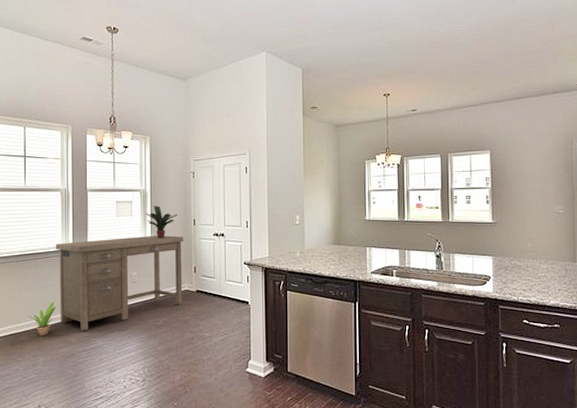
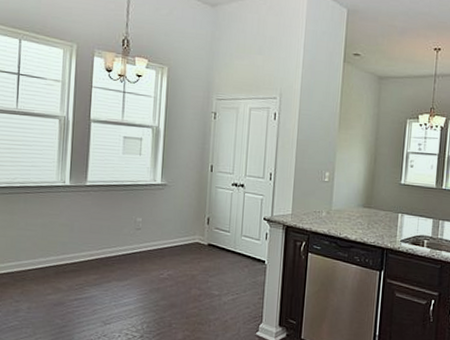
potted plant: present [27,302,56,336] -> none [11,242,46,279]
desk: present [56,235,183,332] -> none [50,177,198,279]
potted plant: present [145,206,177,238] -> none [156,146,193,183]

